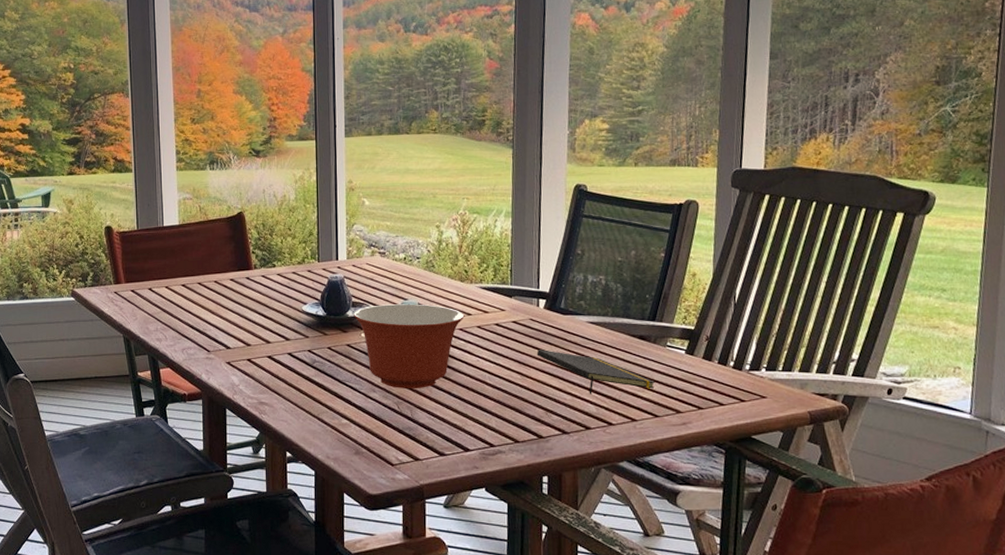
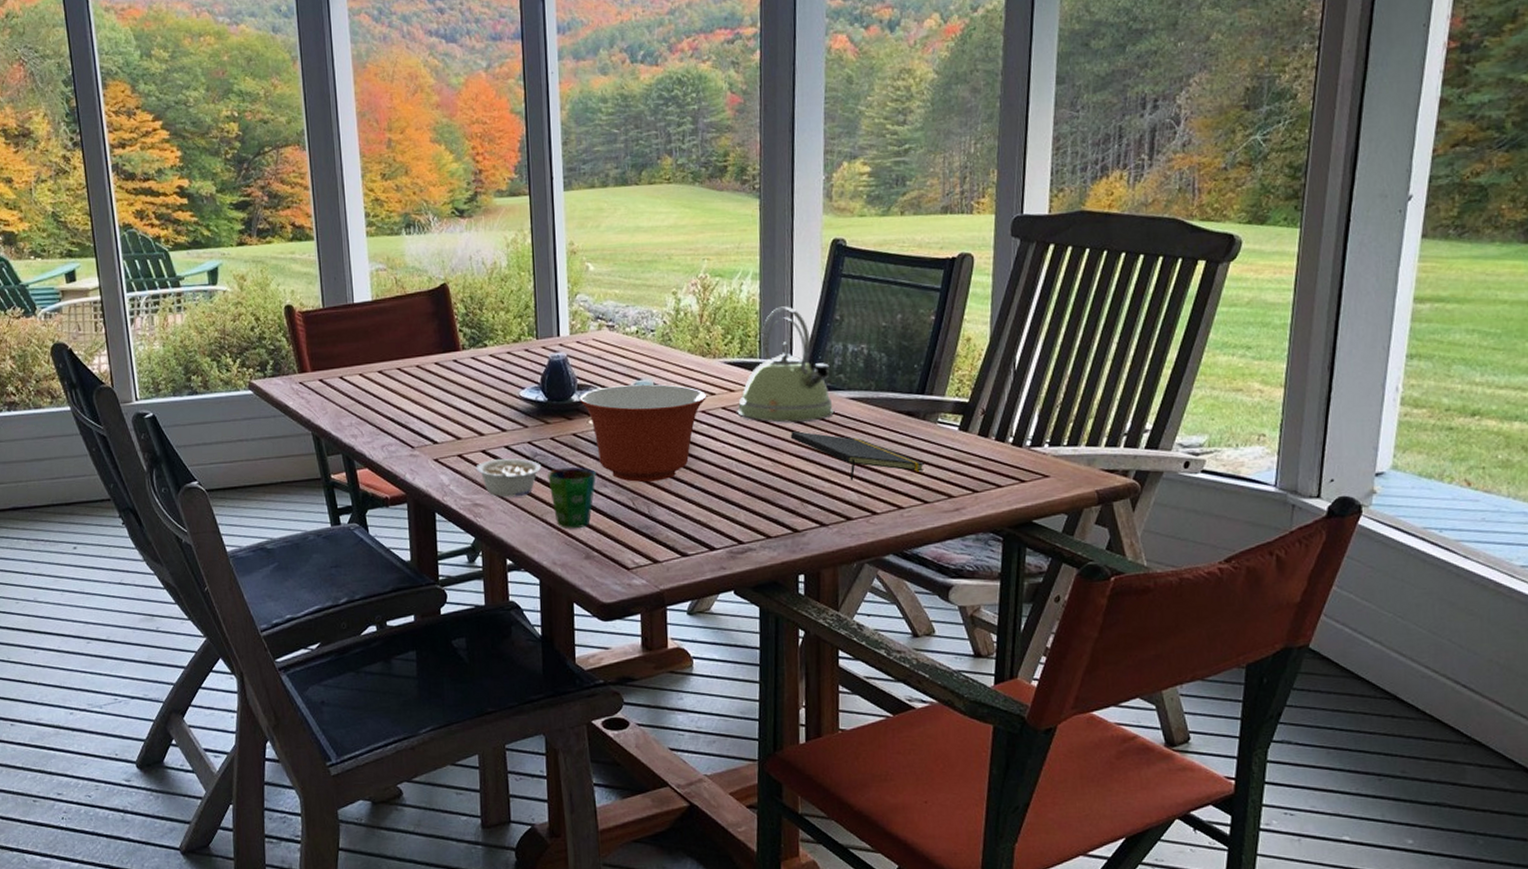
legume: none [262,364,320,398] -> present [476,458,542,498]
cup: none [324,374,366,428] -> present [548,467,596,529]
kettle: none [490,241,575,341] -> present [737,306,834,423]

